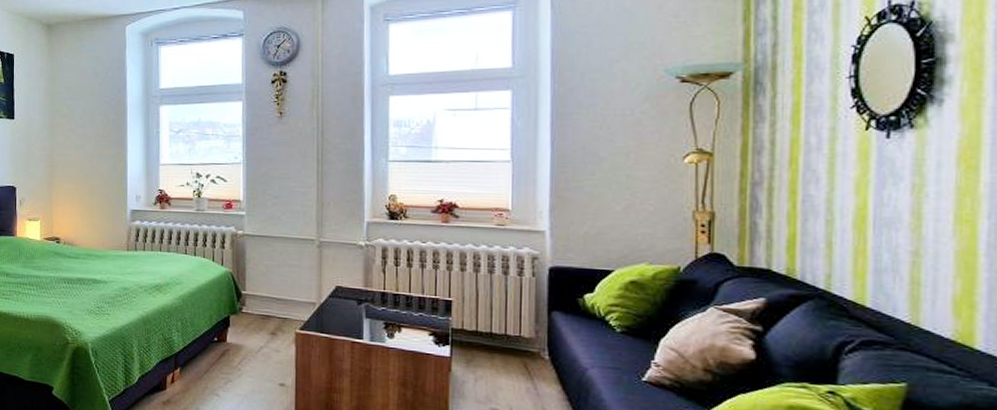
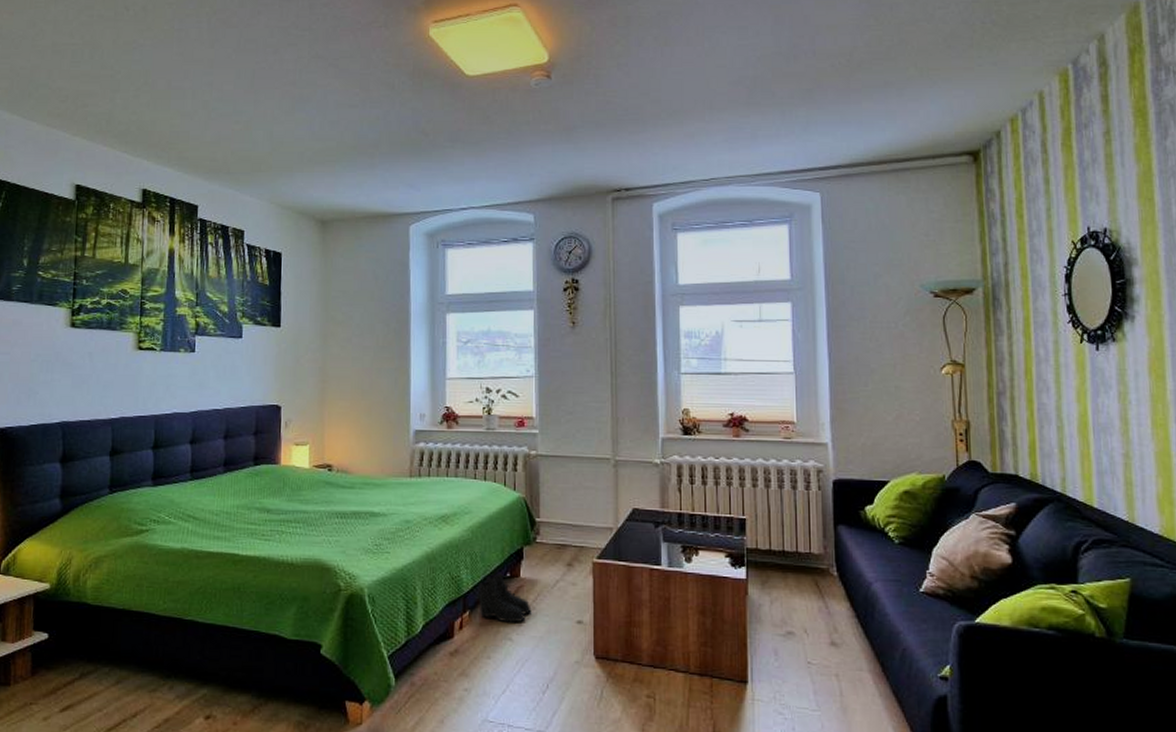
boots: none [187,337,237,382] -> present [477,573,532,623]

